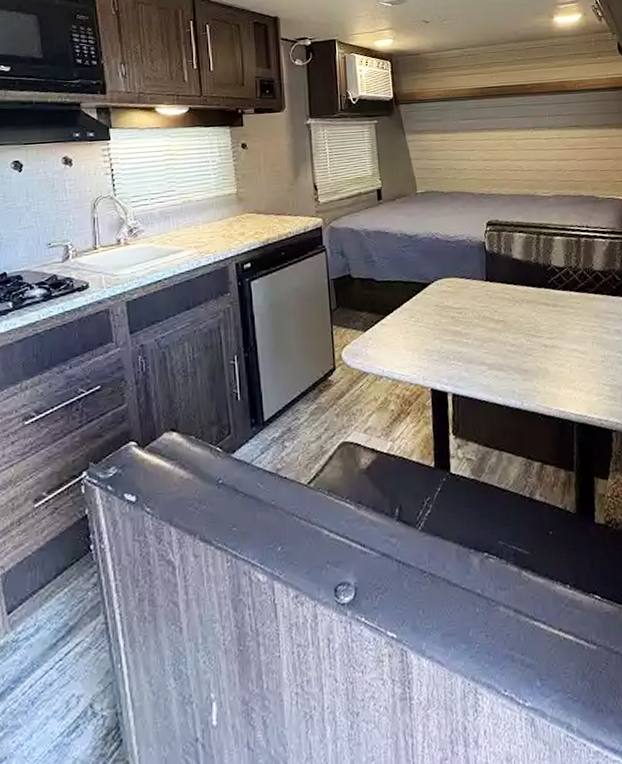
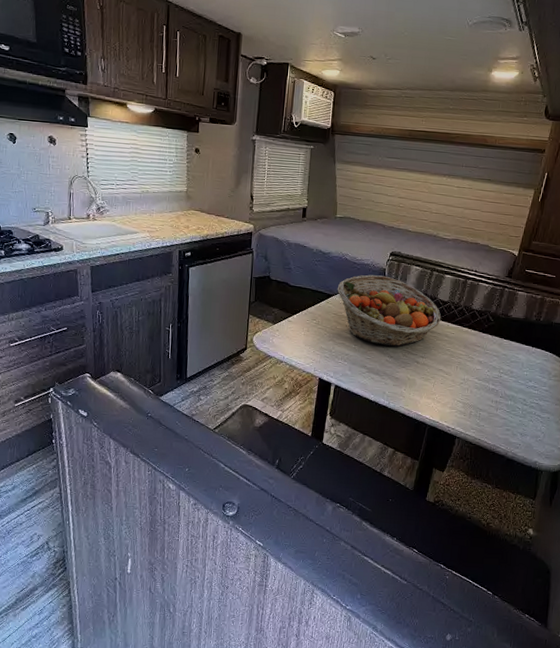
fruit basket: none [433,250,562,333] -> present [337,274,442,347]

